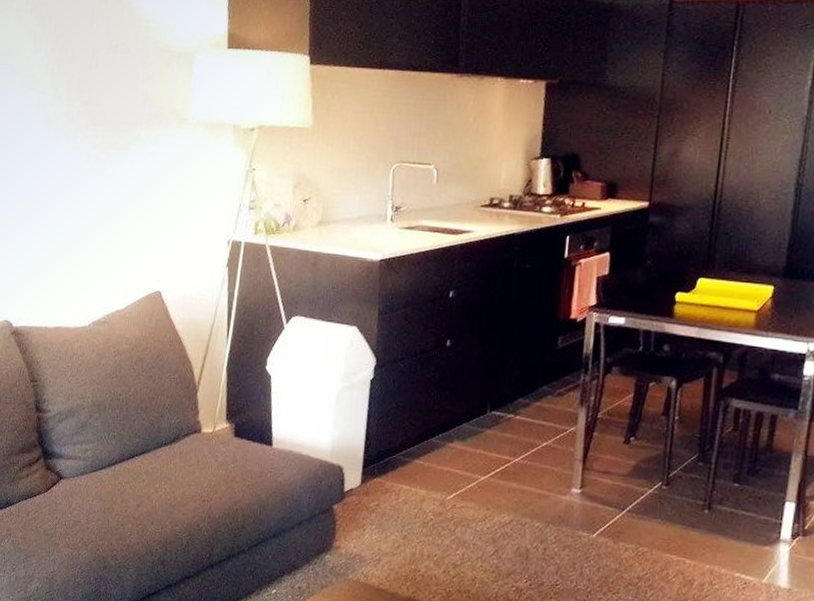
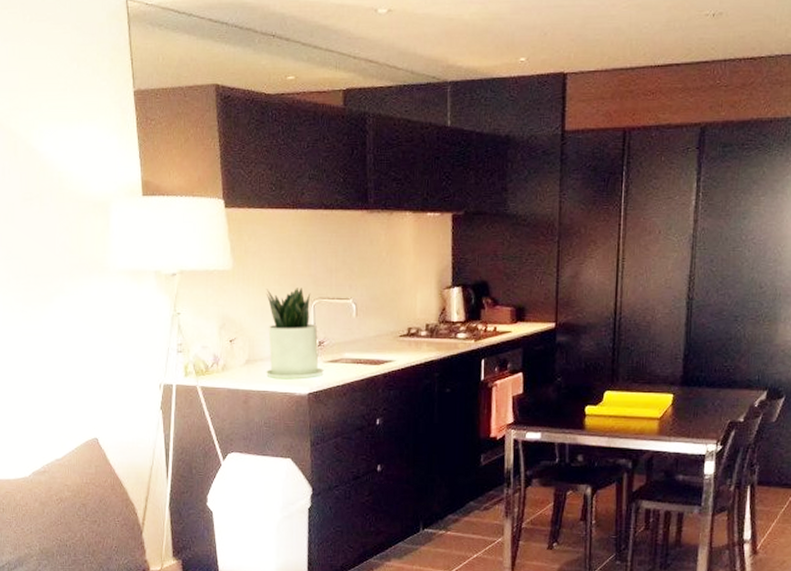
planter: none [337,149,399,245] -> present [265,288,324,380]

